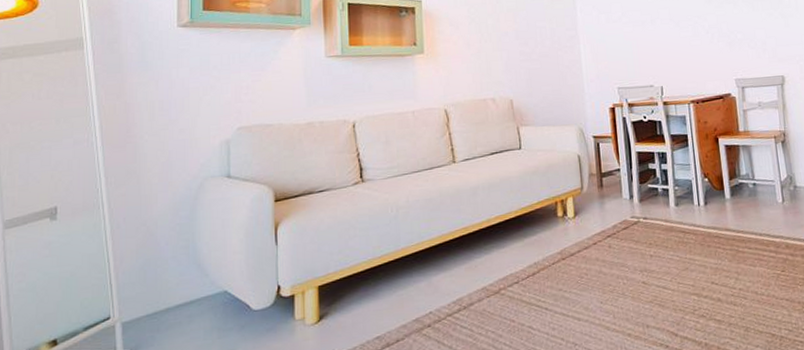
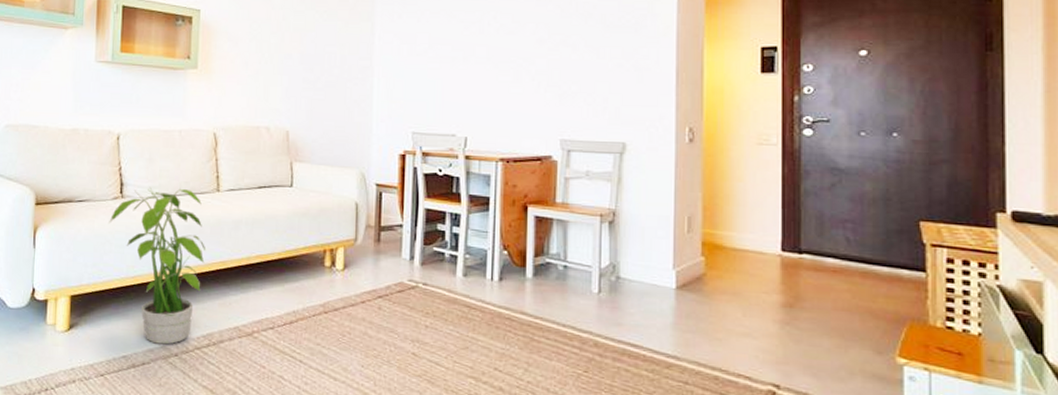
potted plant: none [351,165,448,319] -> present [109,188,205,345]

